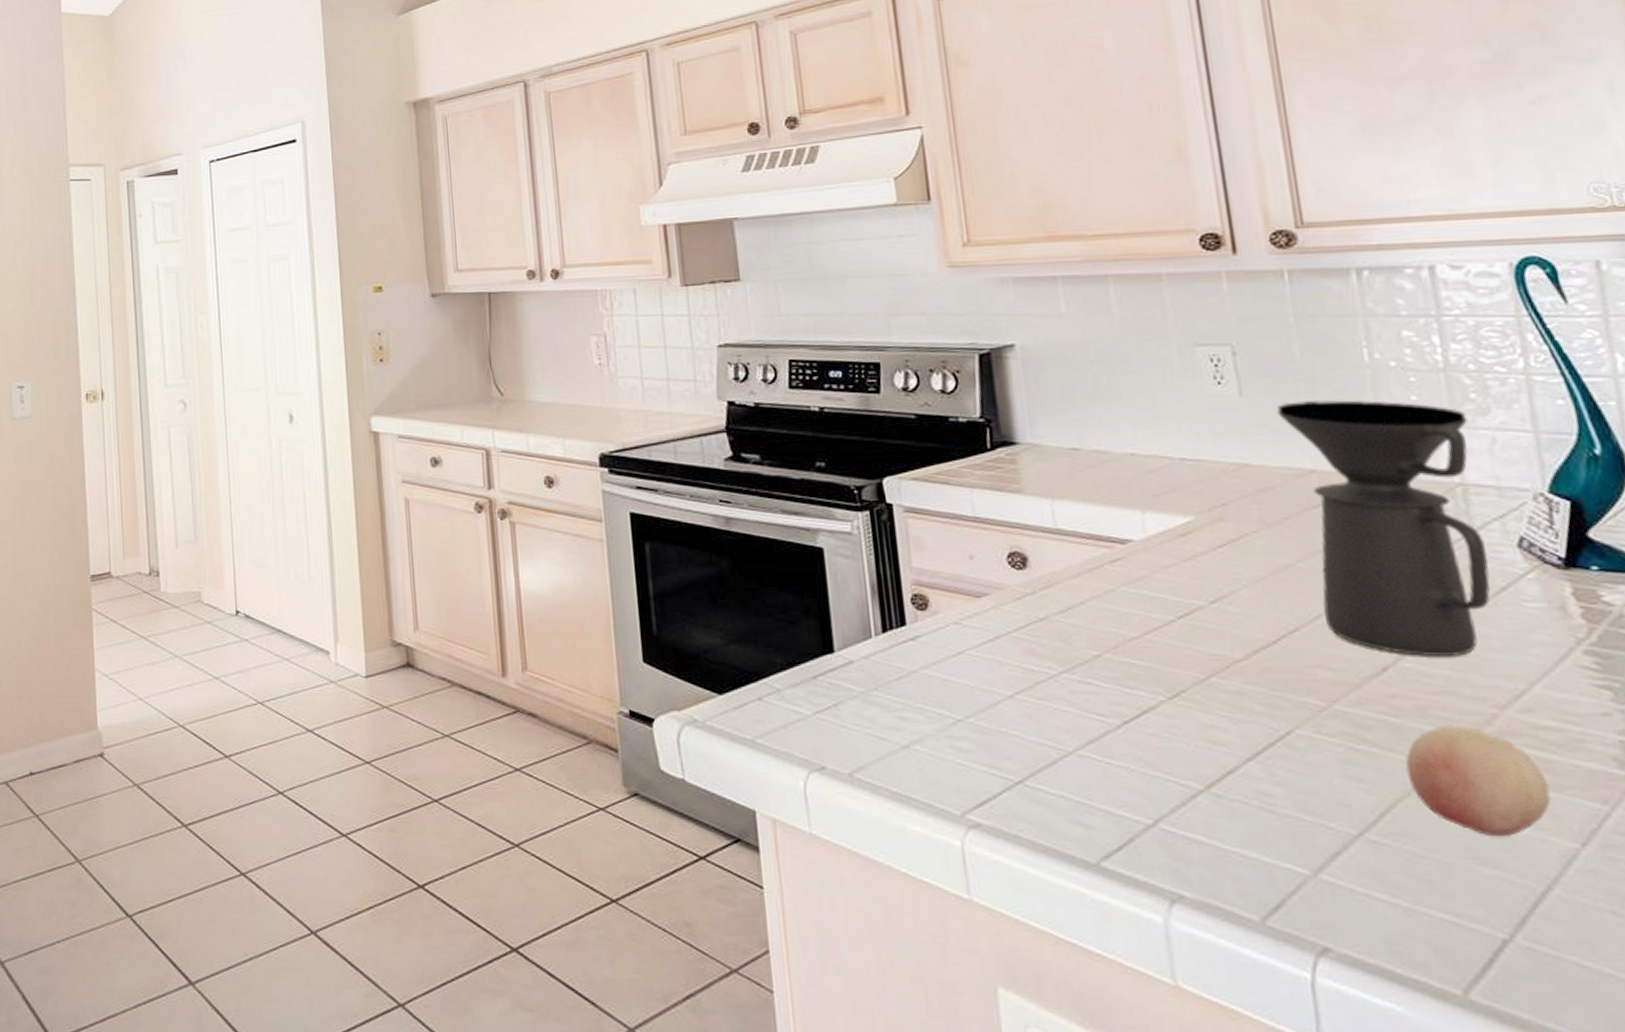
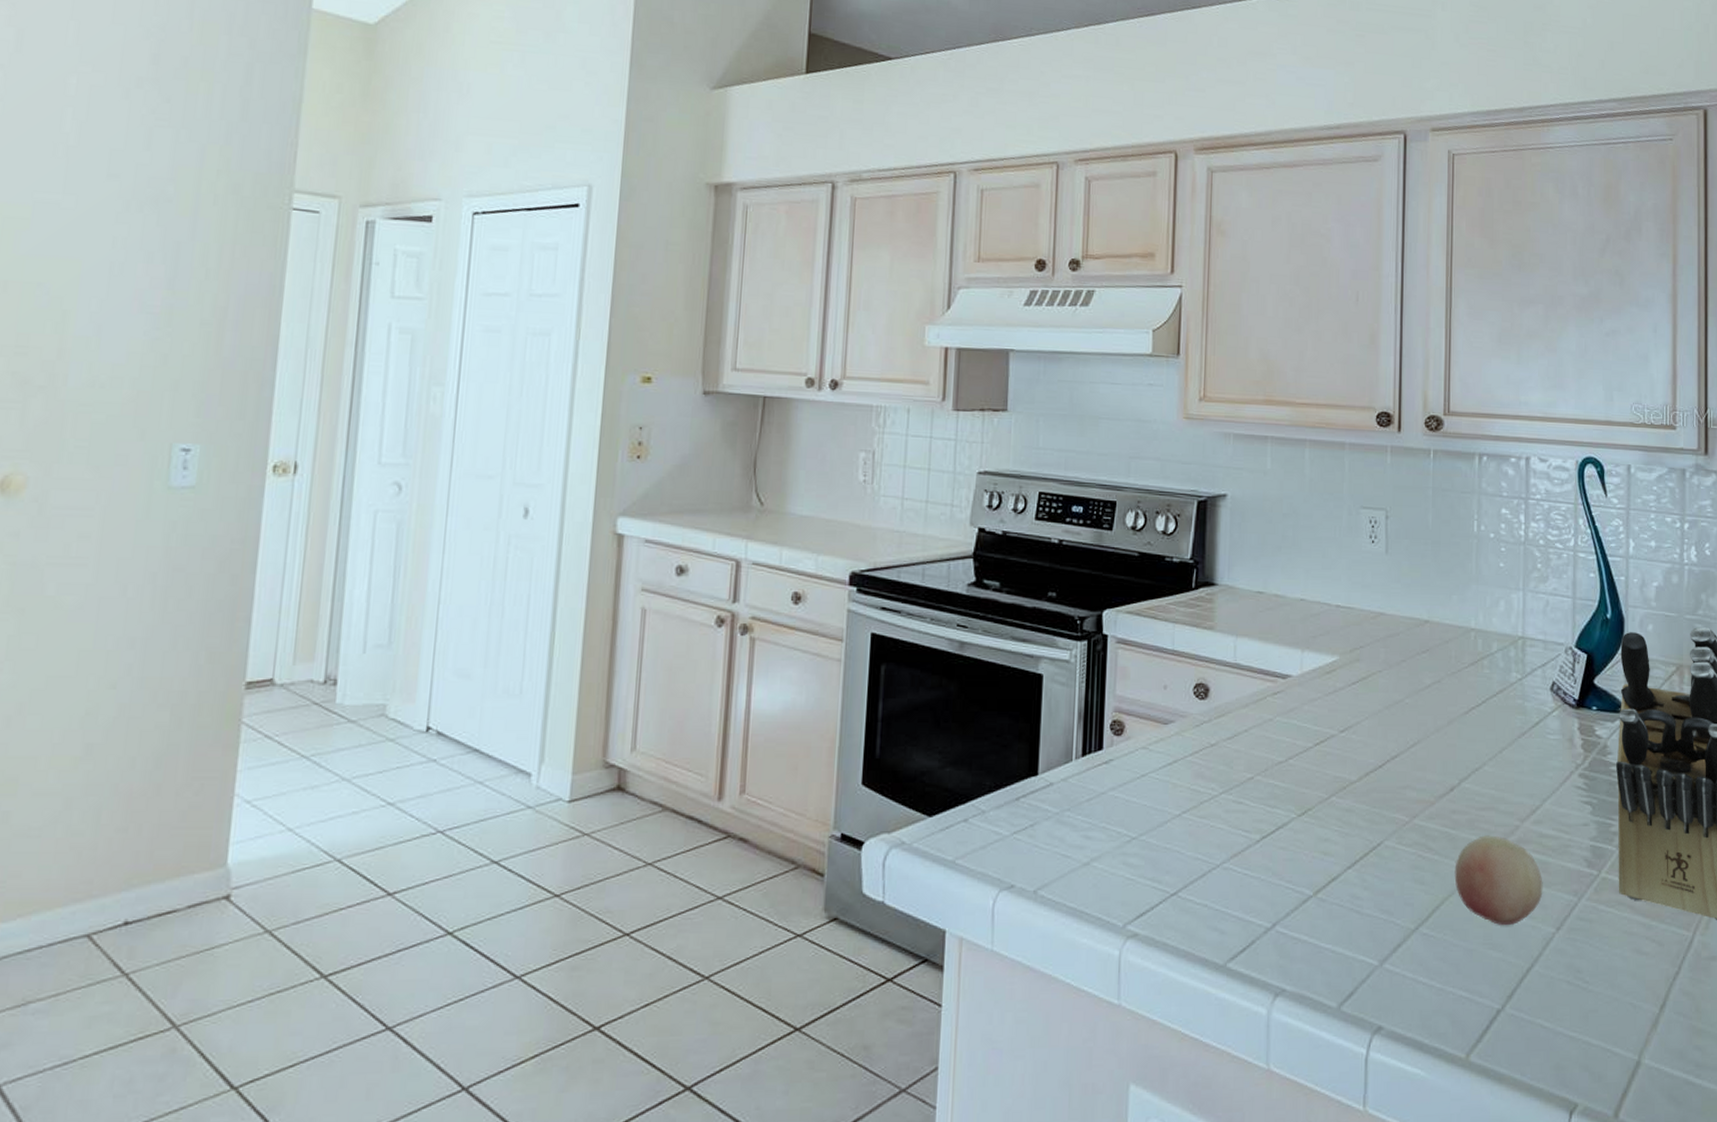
coffee maker: present [1276,399,1491,656] -> none [1410,562,1533,778]

